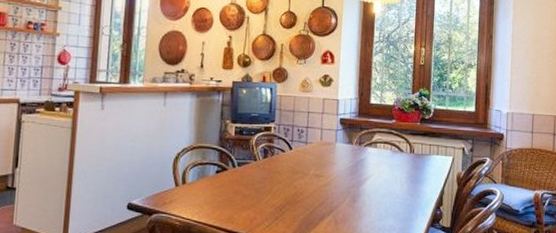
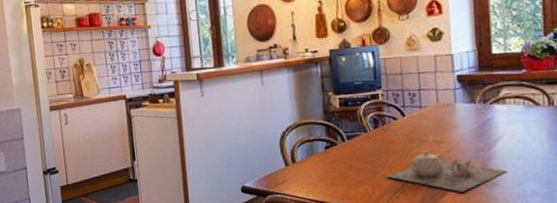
teapot: none [269,183,372,223] -> present [386,150,507,192]

